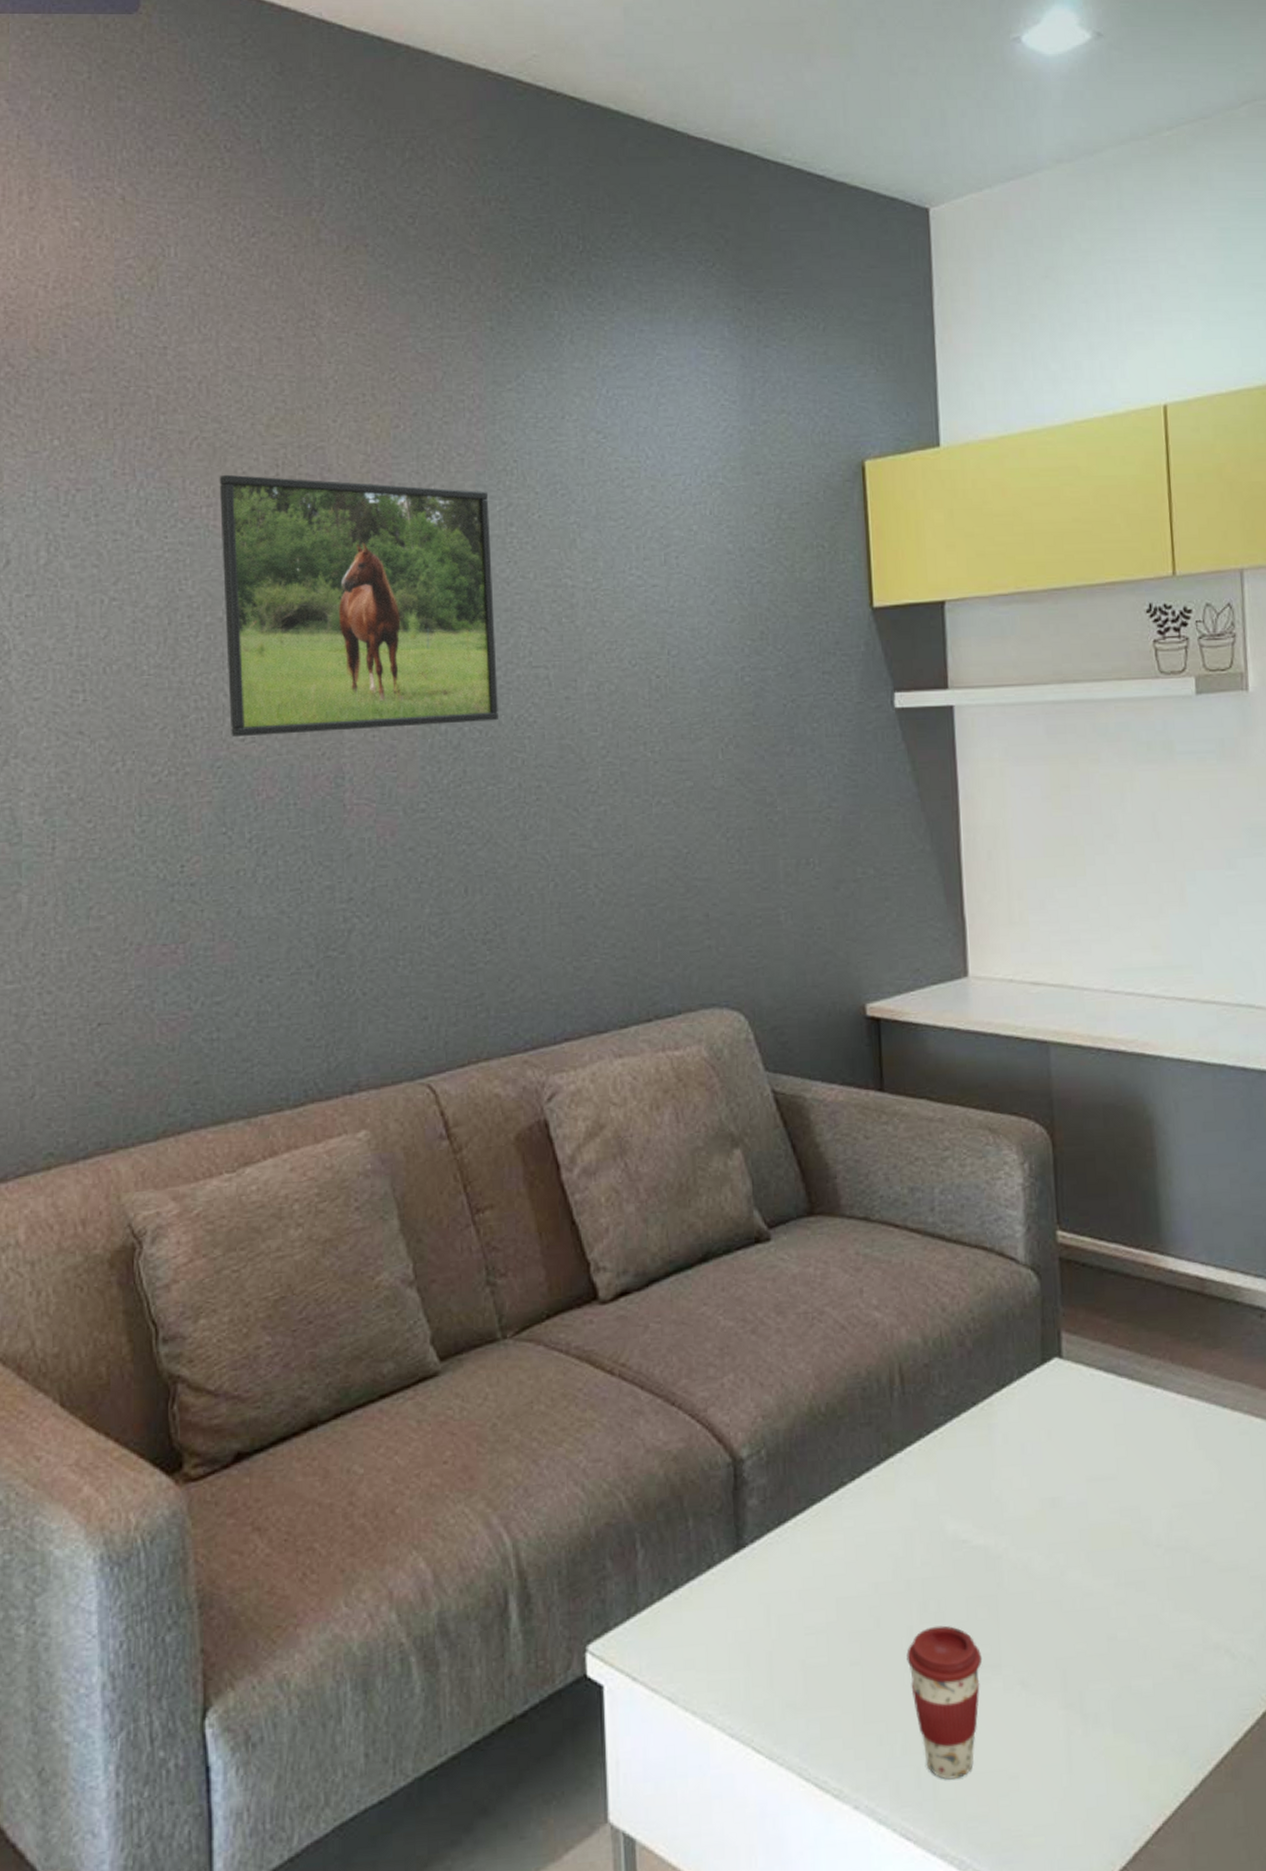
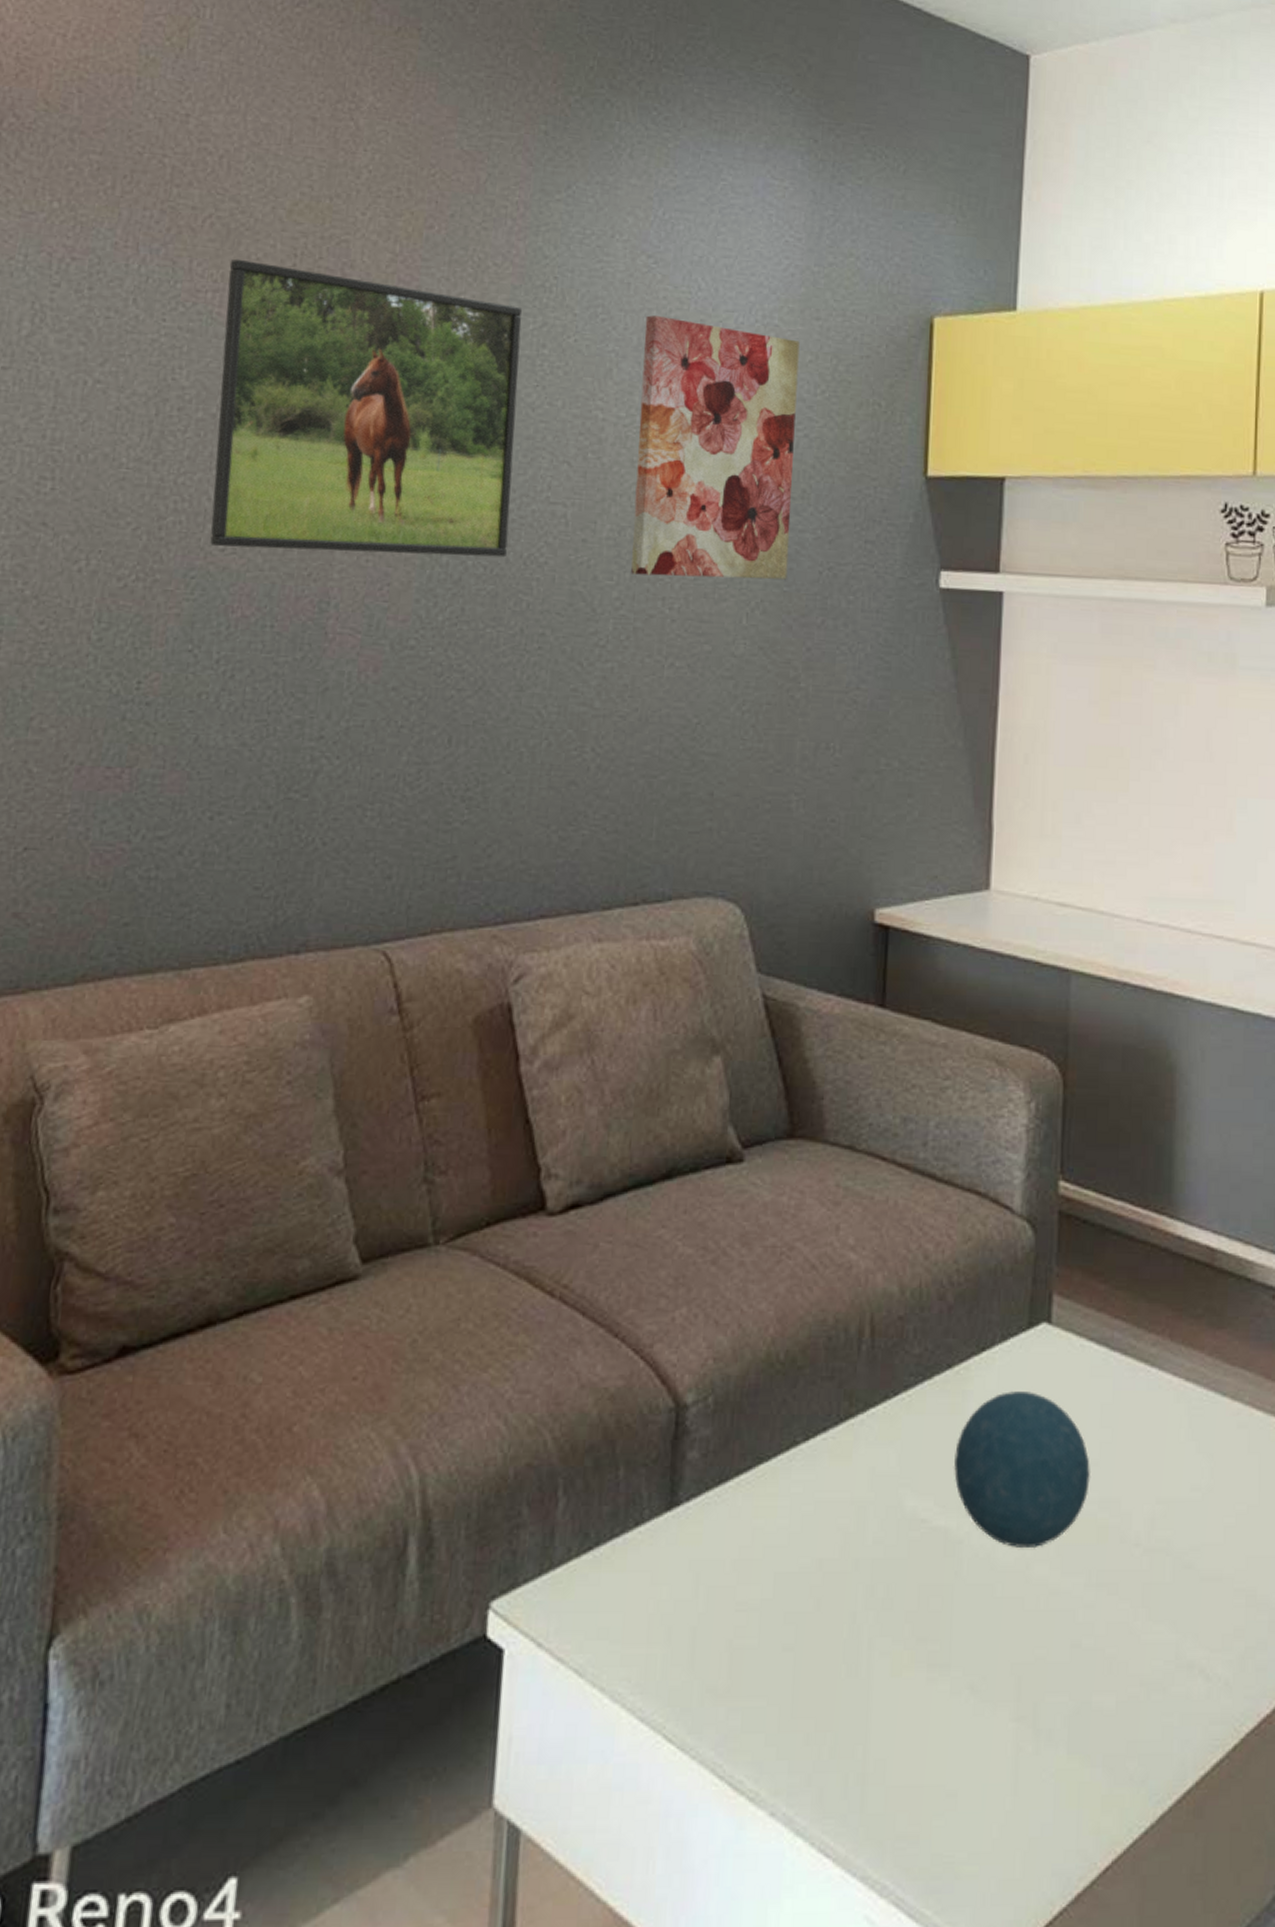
wall art: none [601,486,755,724] -> present [631,315,800,580]
coffee cup: present [906,1625,983,1780] -> none [846,1614,930,1791]
decorative orb: none [987,1419,1111,1558] -> present [954,1391,1090,1547]

